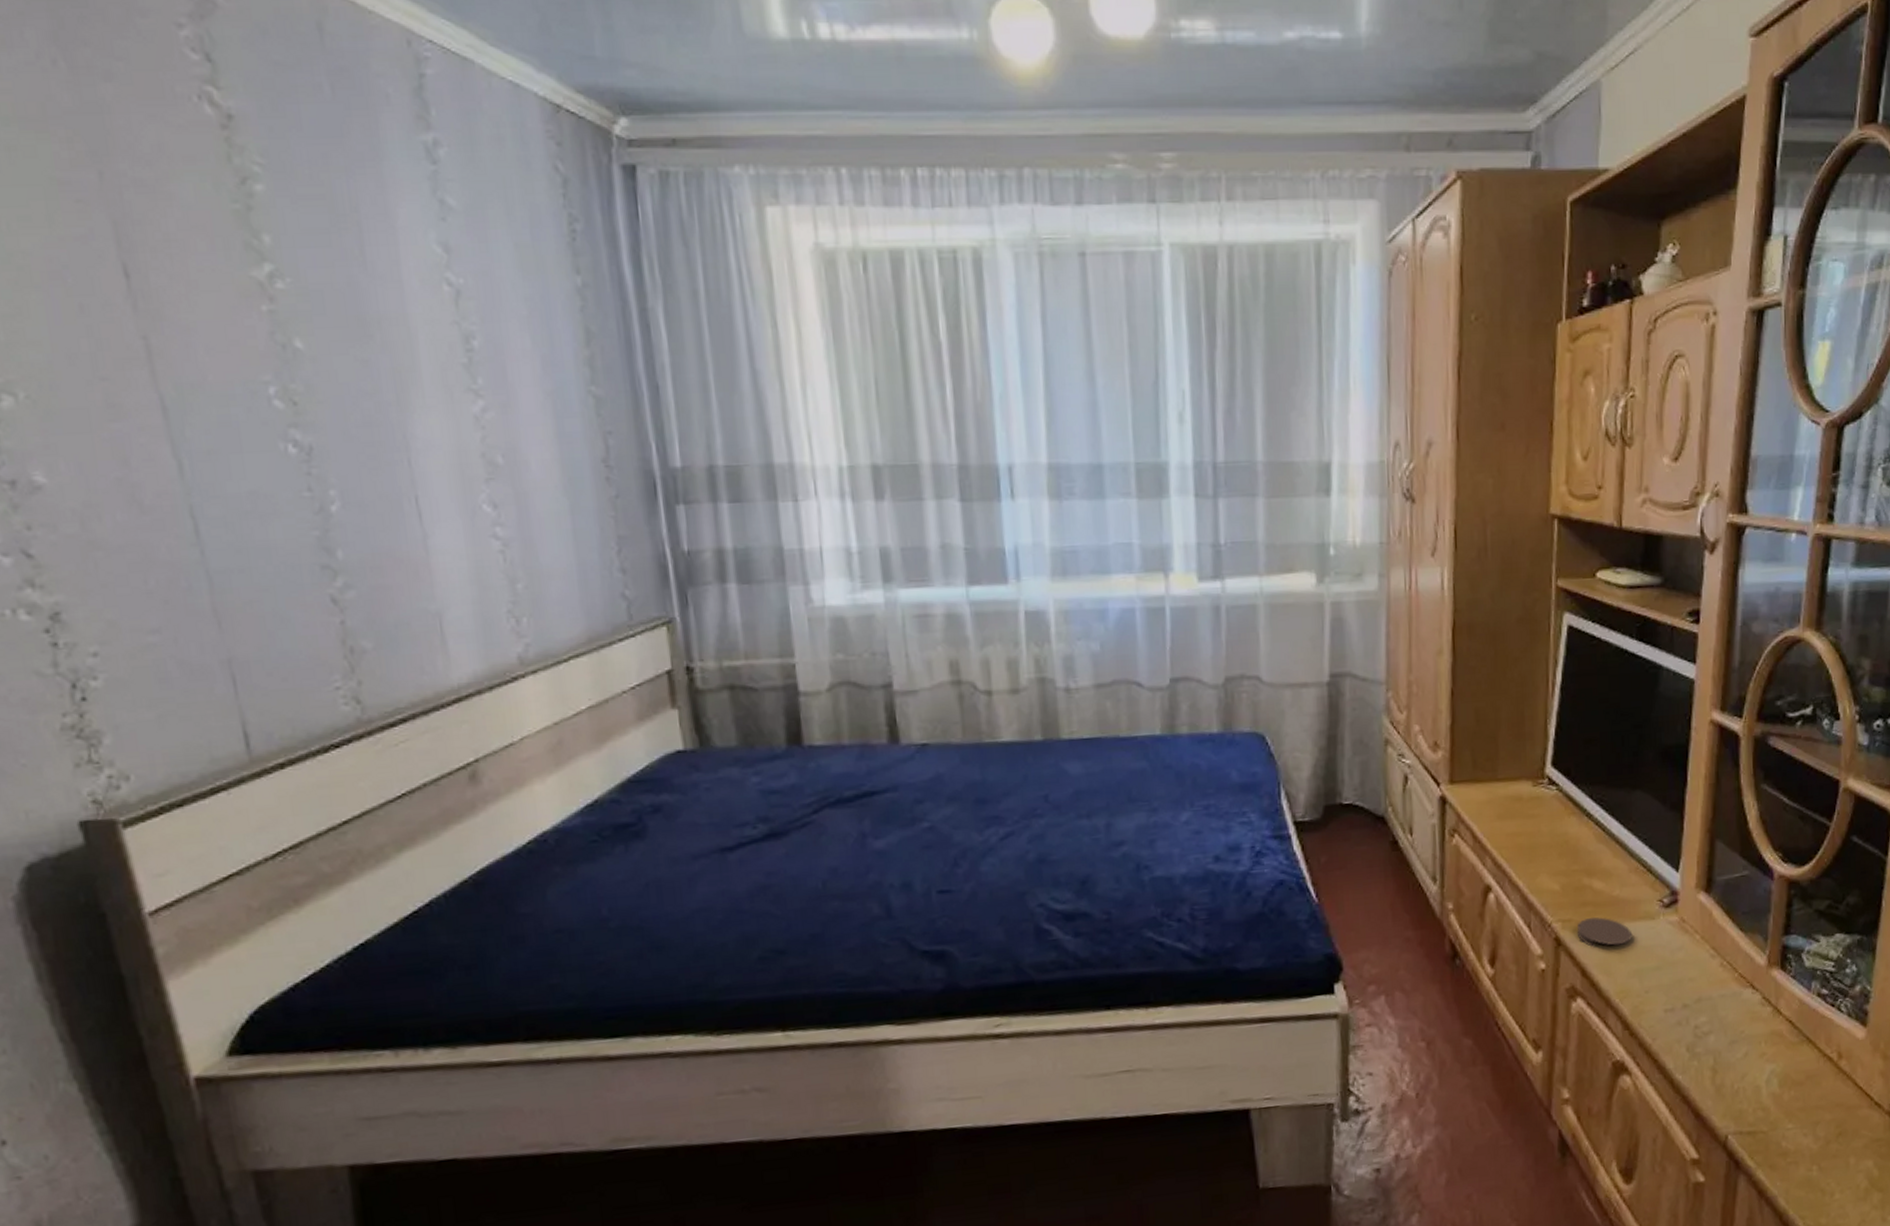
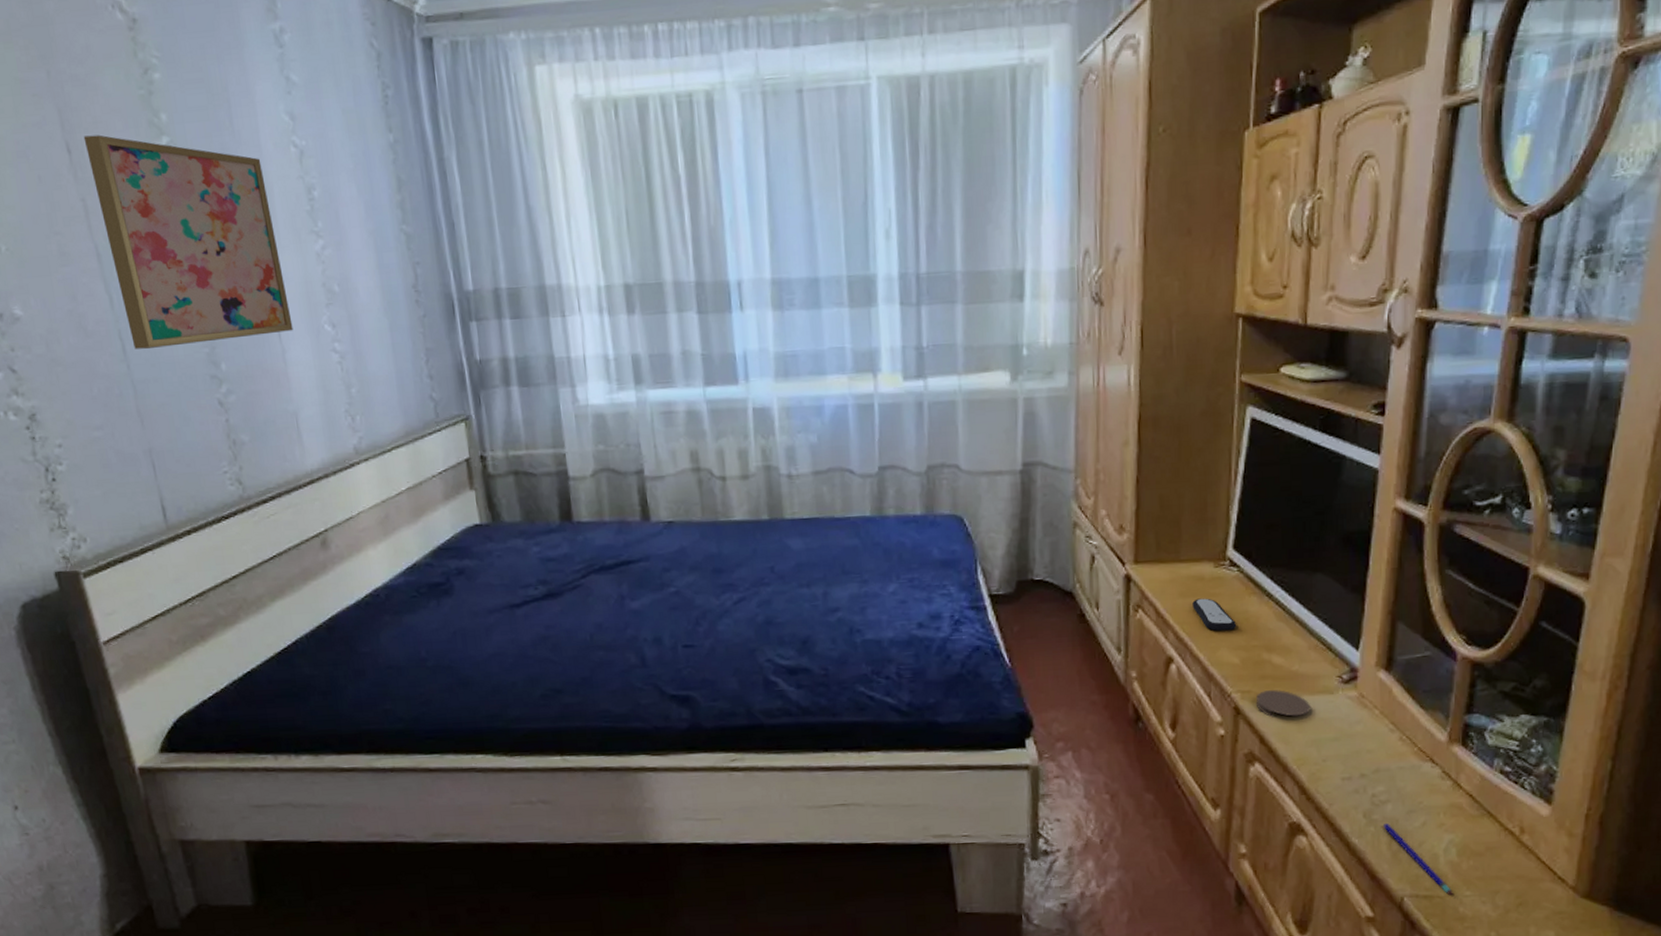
wall art: none [148,256,440,531] -> present [83,134,294,349]
remote control: none [1510,819,1557,856] -> present [1192,598,1237,631]
pen: none [1705,1055,1776,1130] -> present [1382,823,1453,896]

